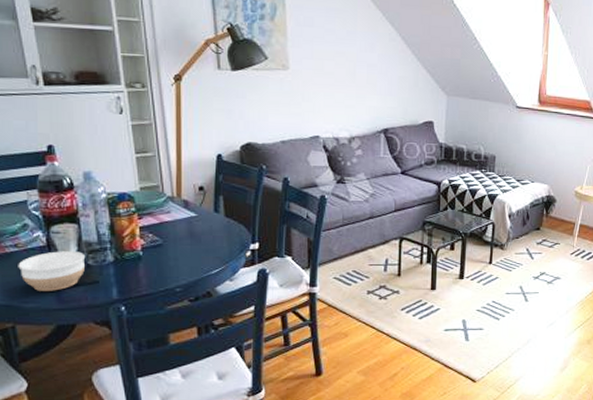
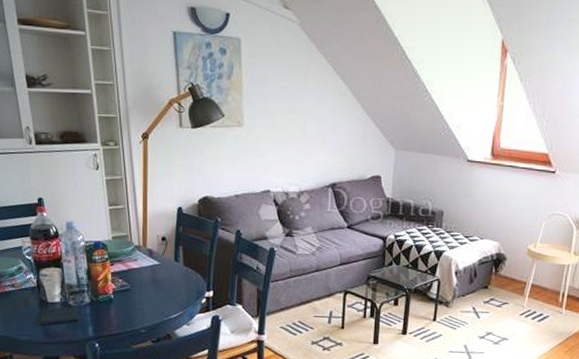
bowl: present [18,251,86,291] -> none [15,292,68,327]

